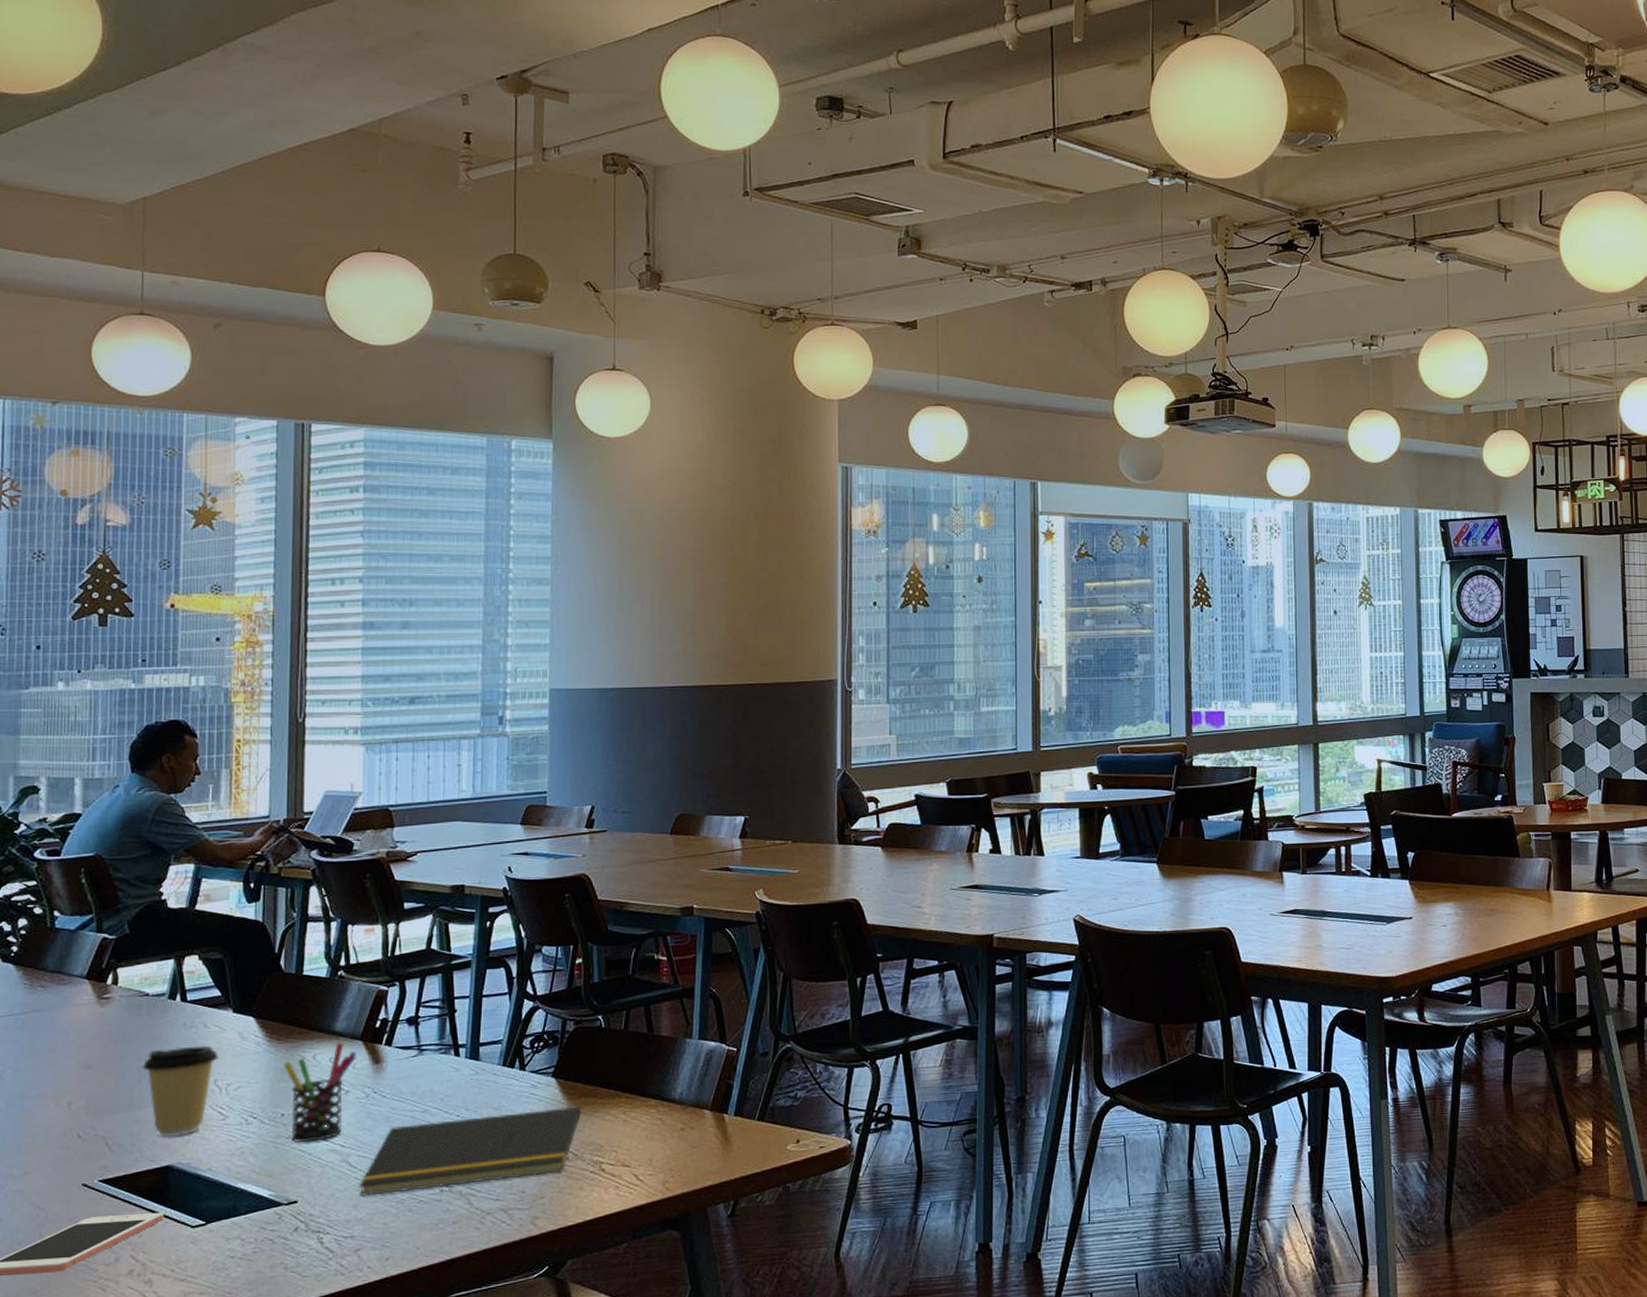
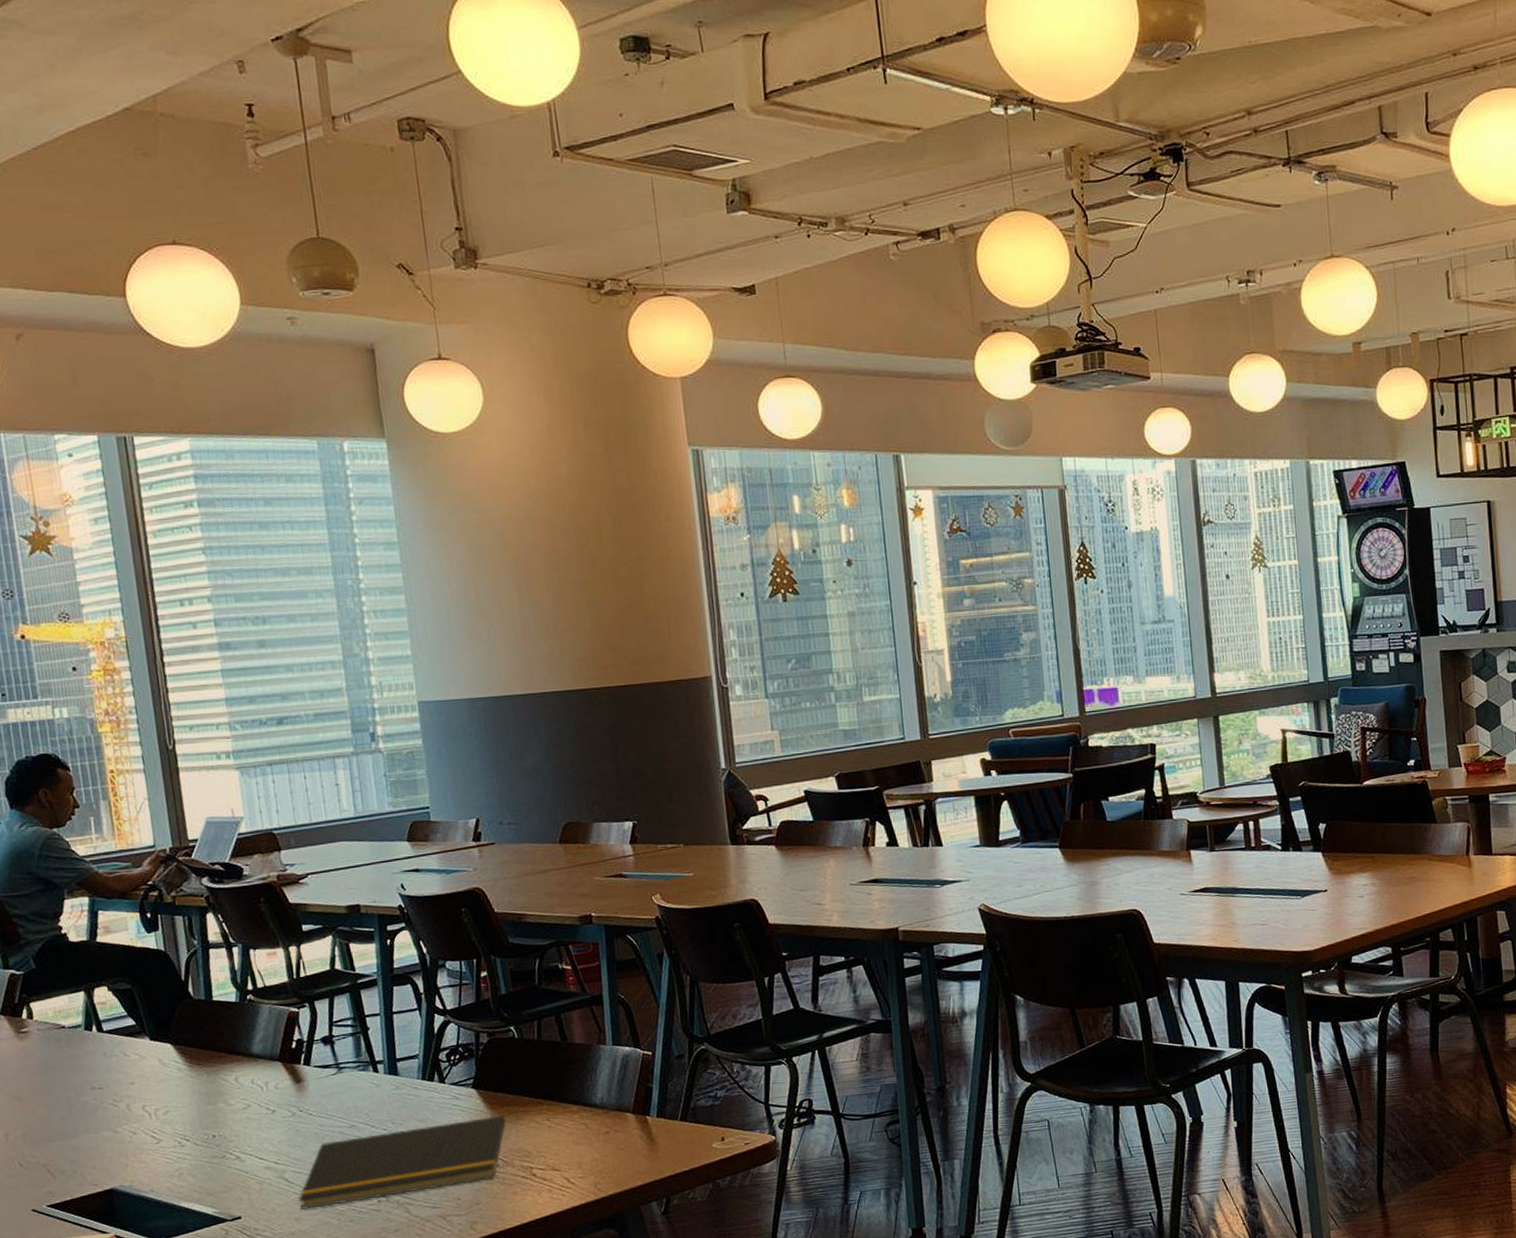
coffee cup: present [142,1045,219,1137] -> none [70,1073,143,1162]
pen holder: present [284,1042,358,1143] -> none [207,1064,278,1162]

